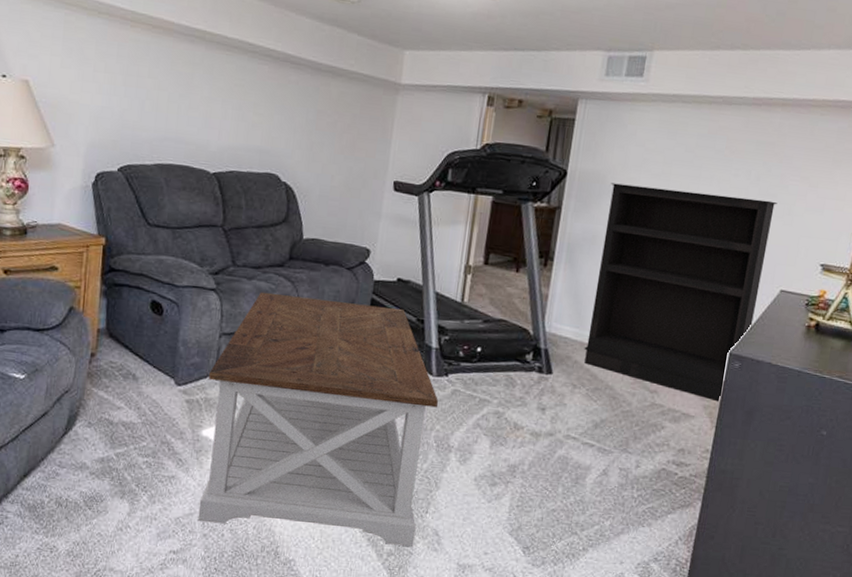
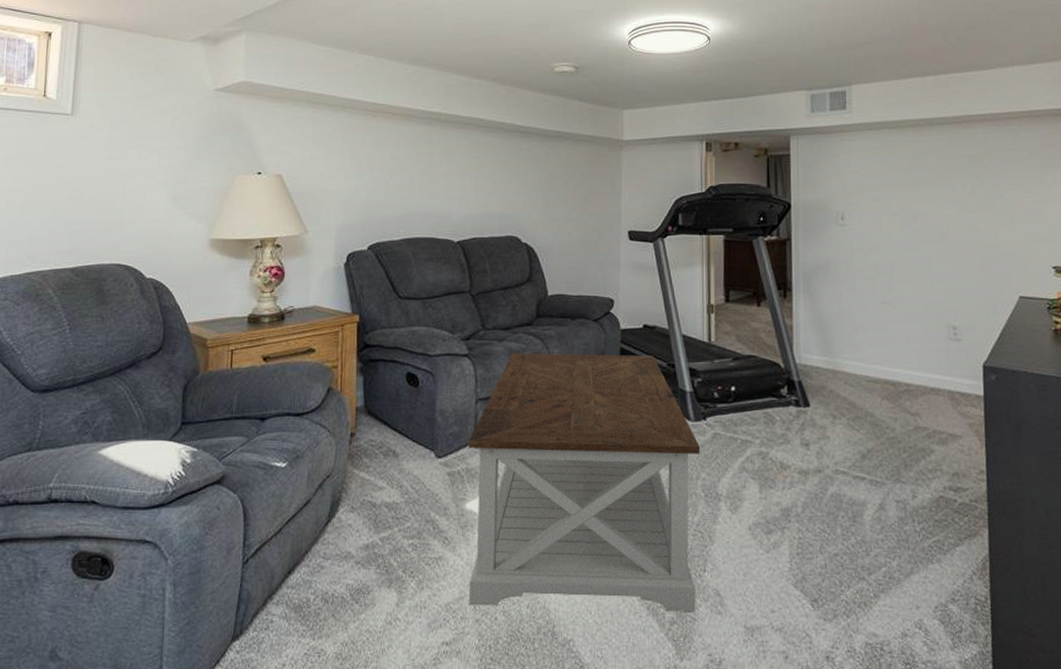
bookshelf: present [584,183,778,402] -> none [834,210,1000,418]

